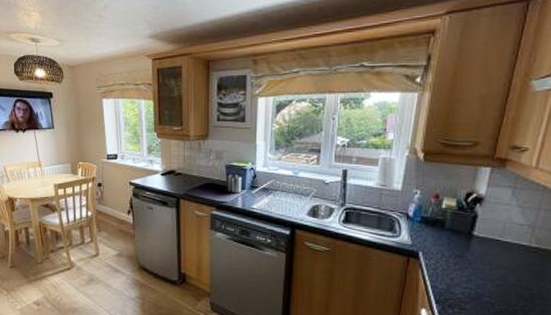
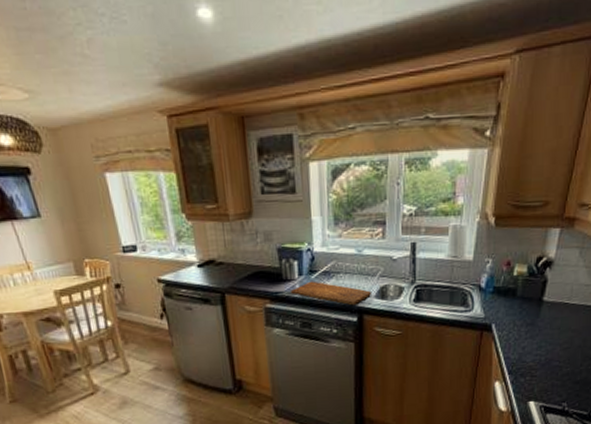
cutting board: none [234,195,305,220] -> present [291,281,373,306]

